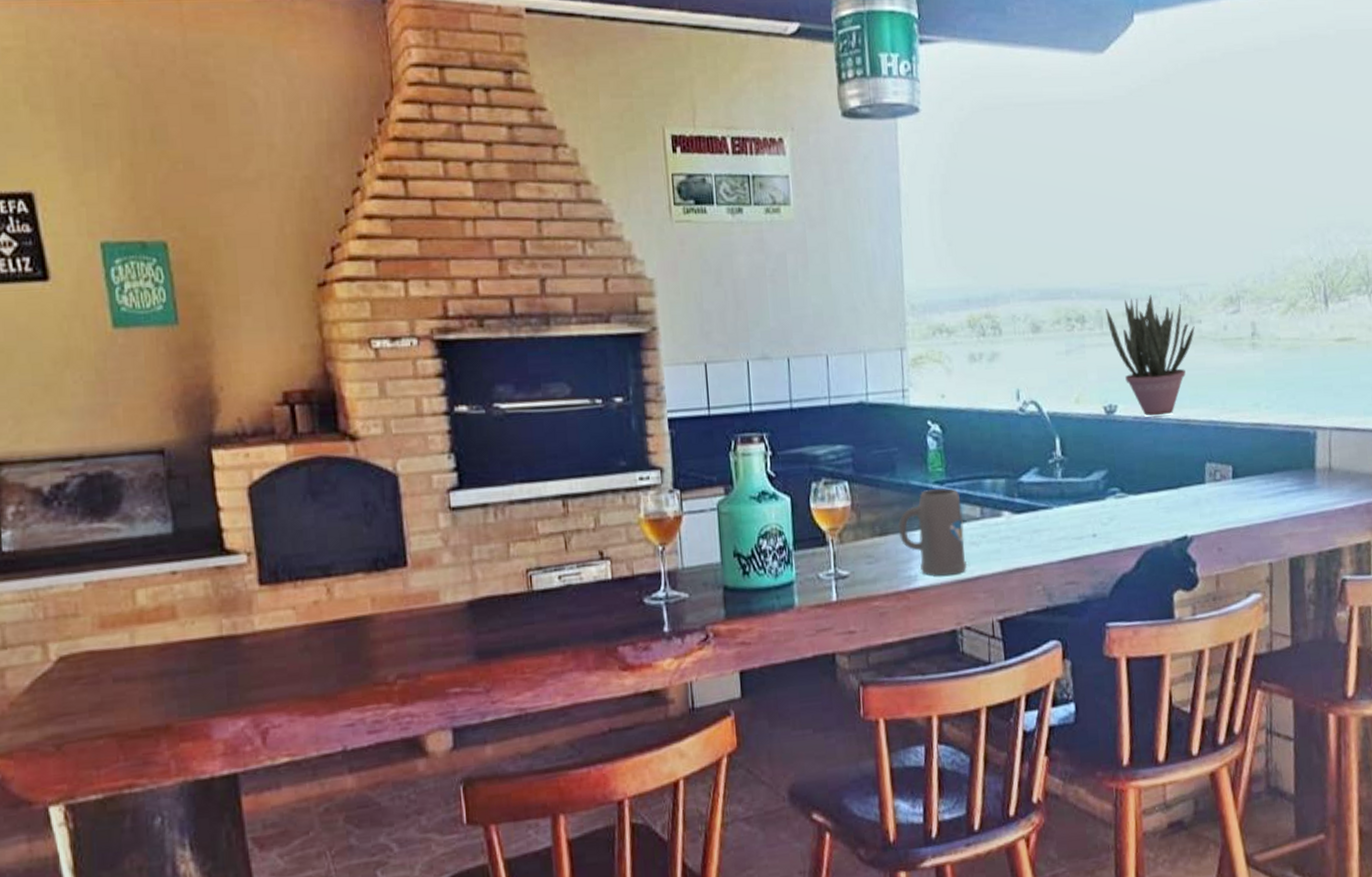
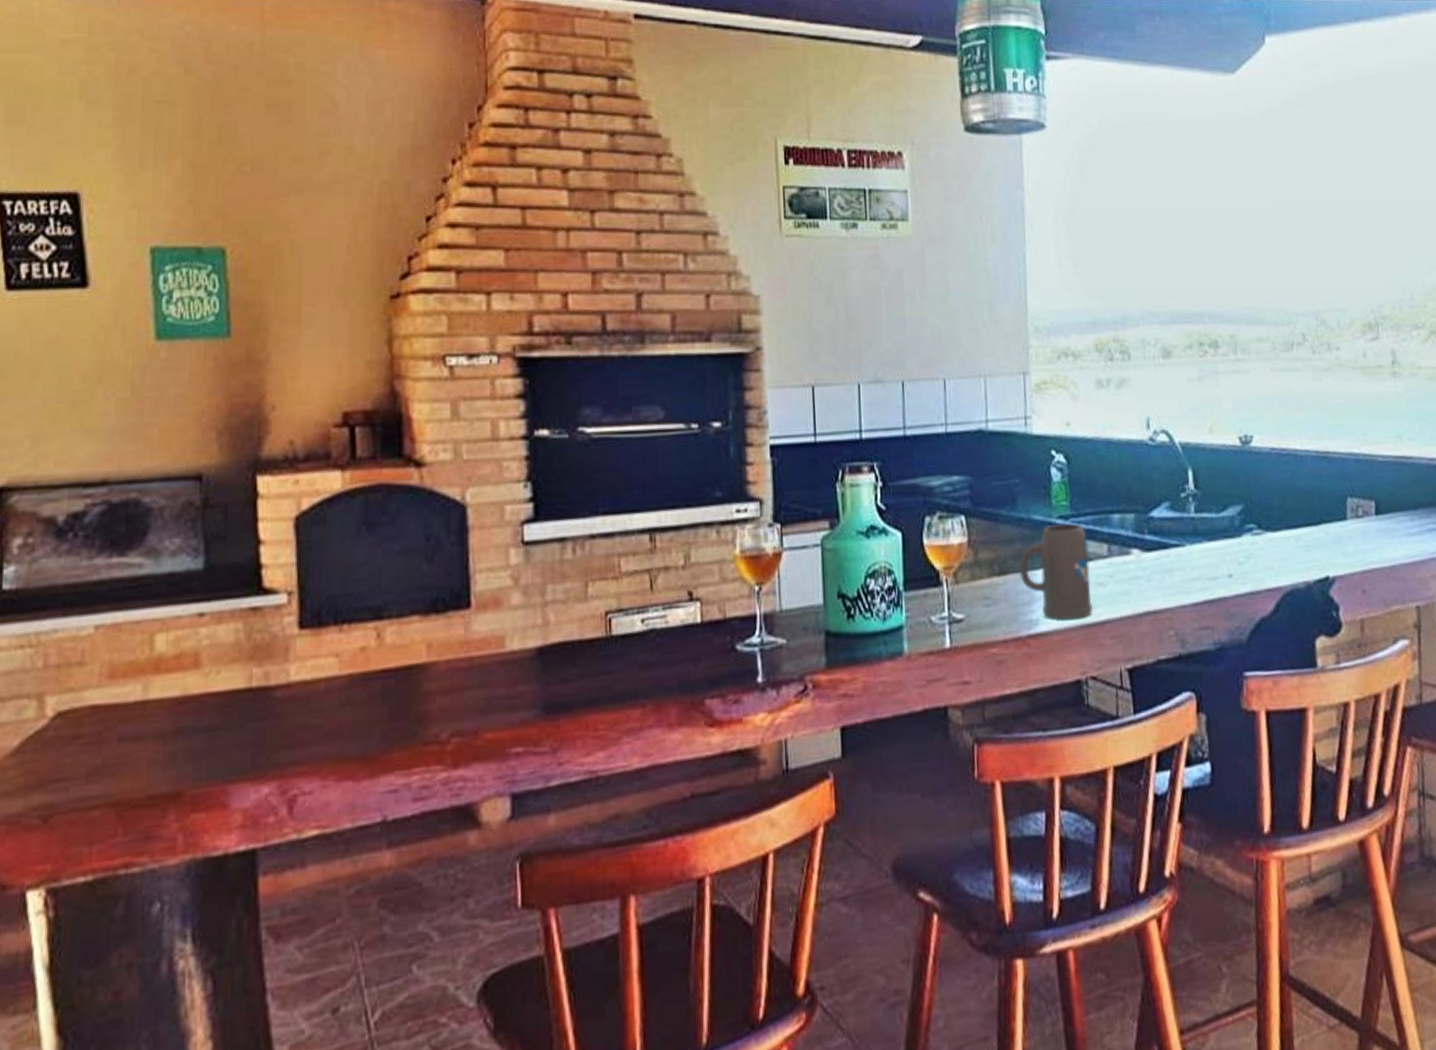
potted plant: present [1105,294,1195,417] -> none [1239,320,1333,448]

